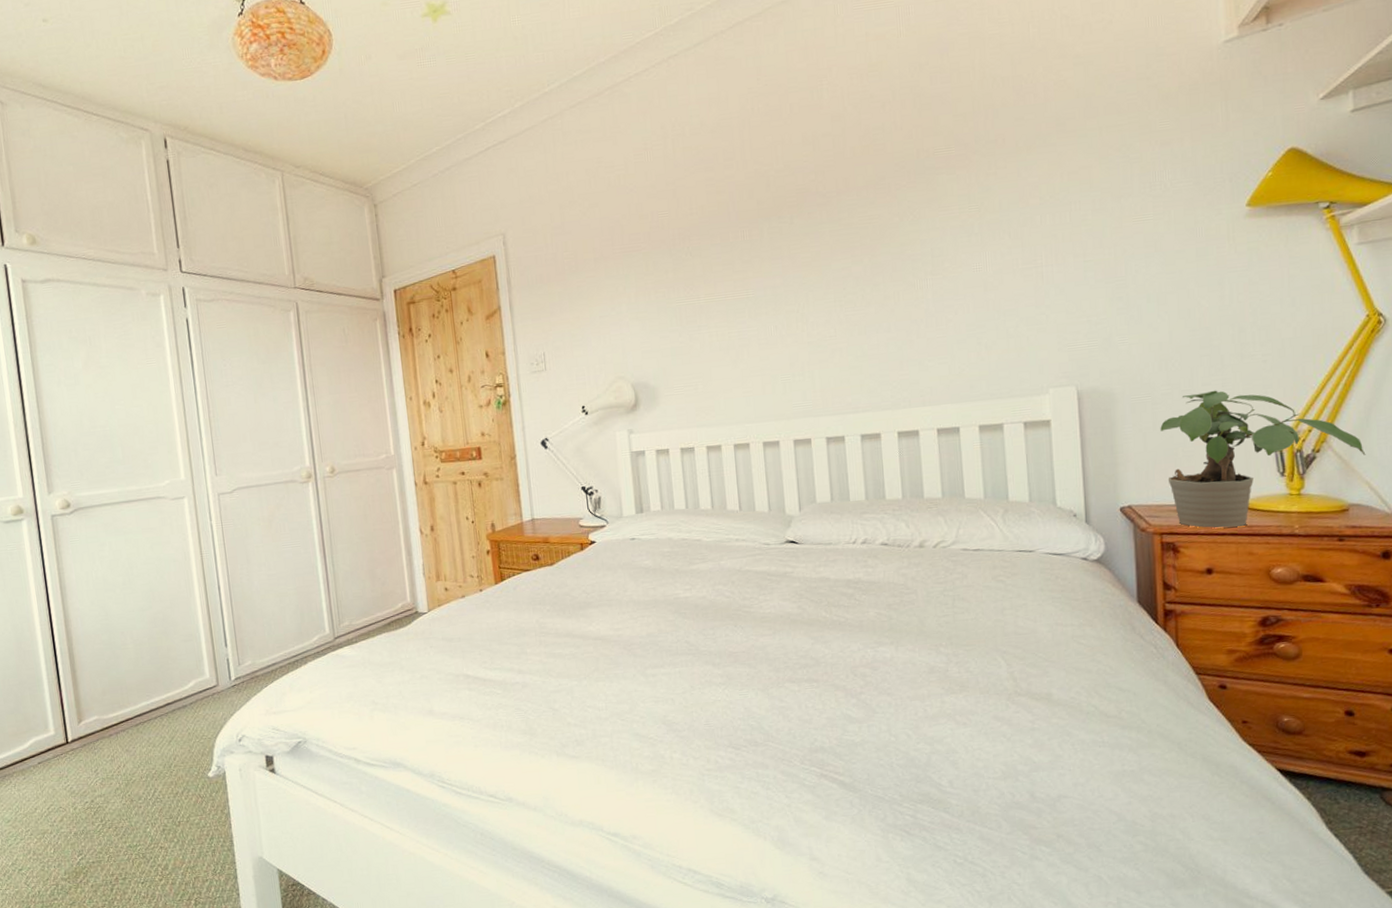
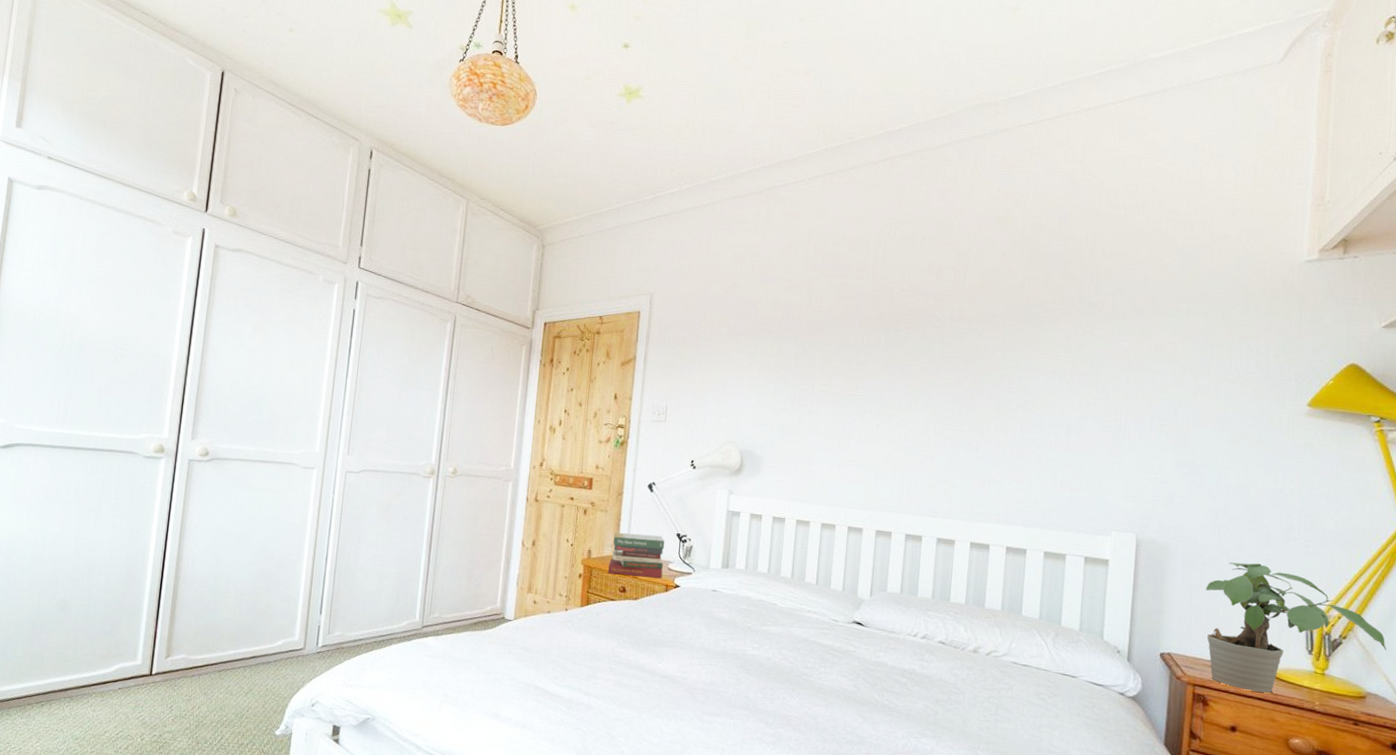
books: none [515,493,575,544] -> present [607,532,665,579]

